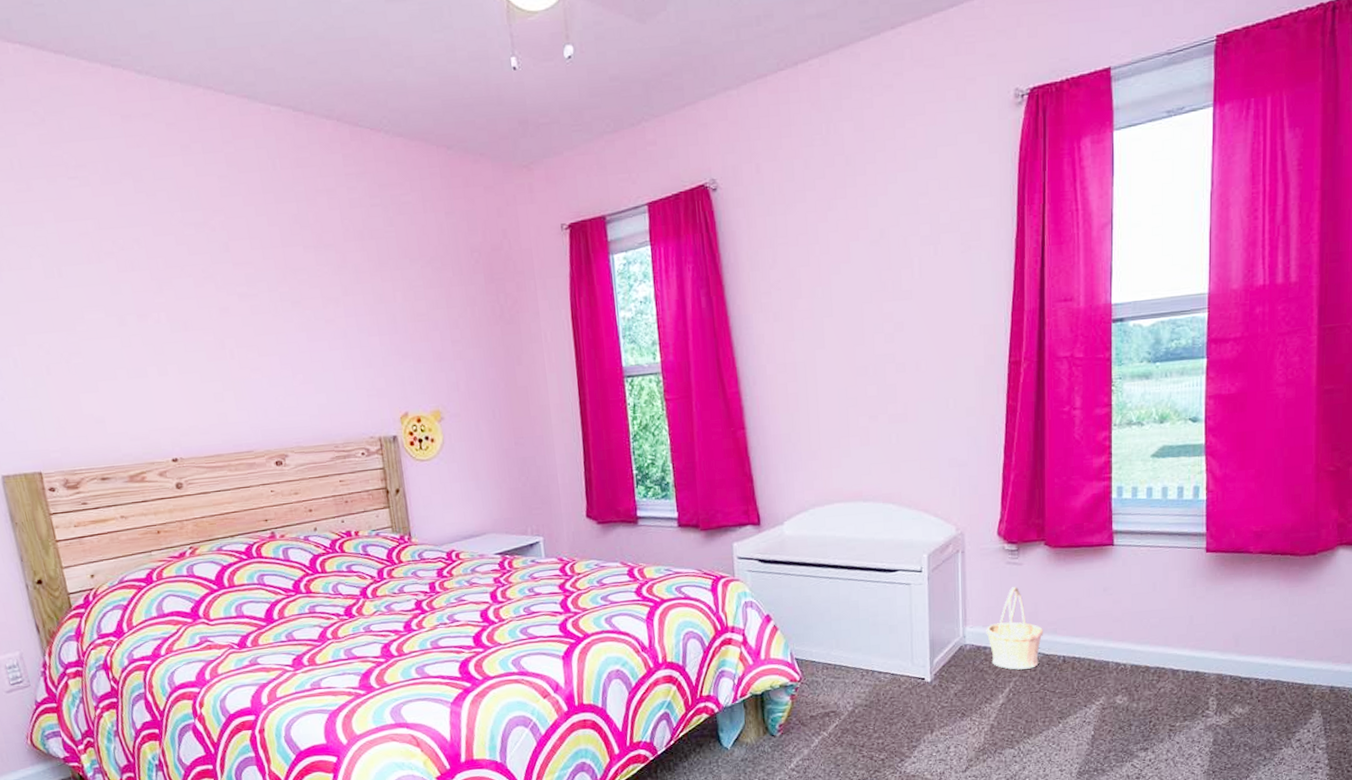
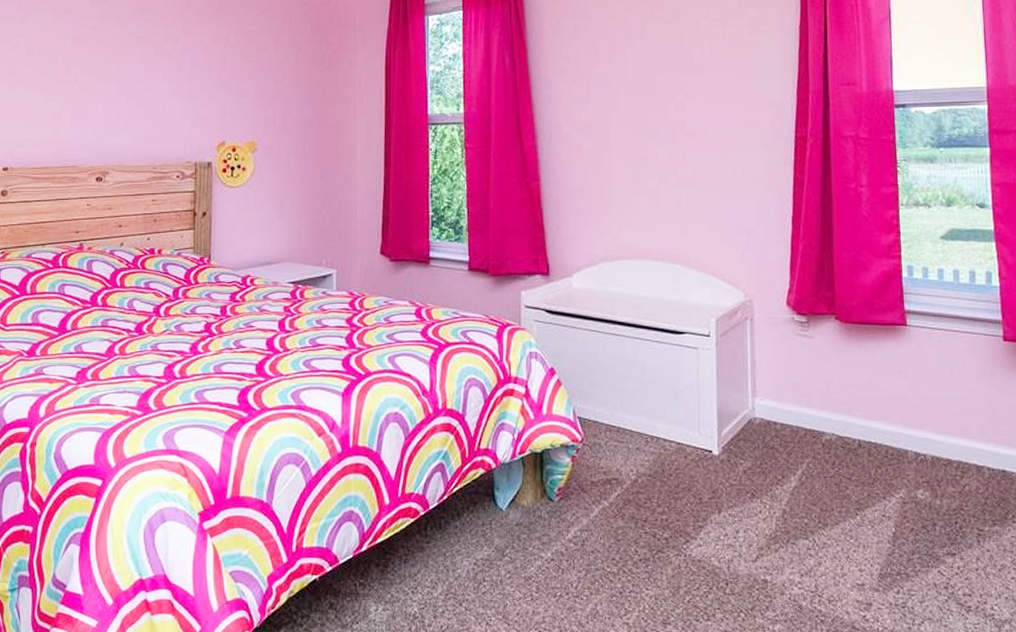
basket: present [986,587,1043,670] -> none [776,360,836,451]

